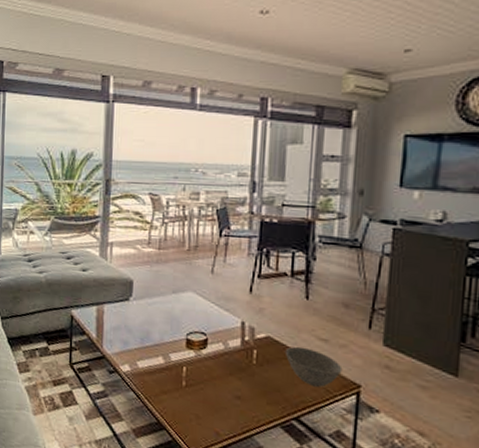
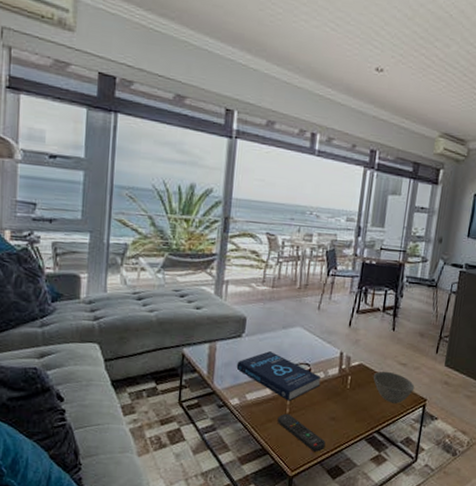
book: none [125,317,221,373] -> present [236,351,322,401]
remote control: none [173,386,231,434] -> present [277,413,326,452]

